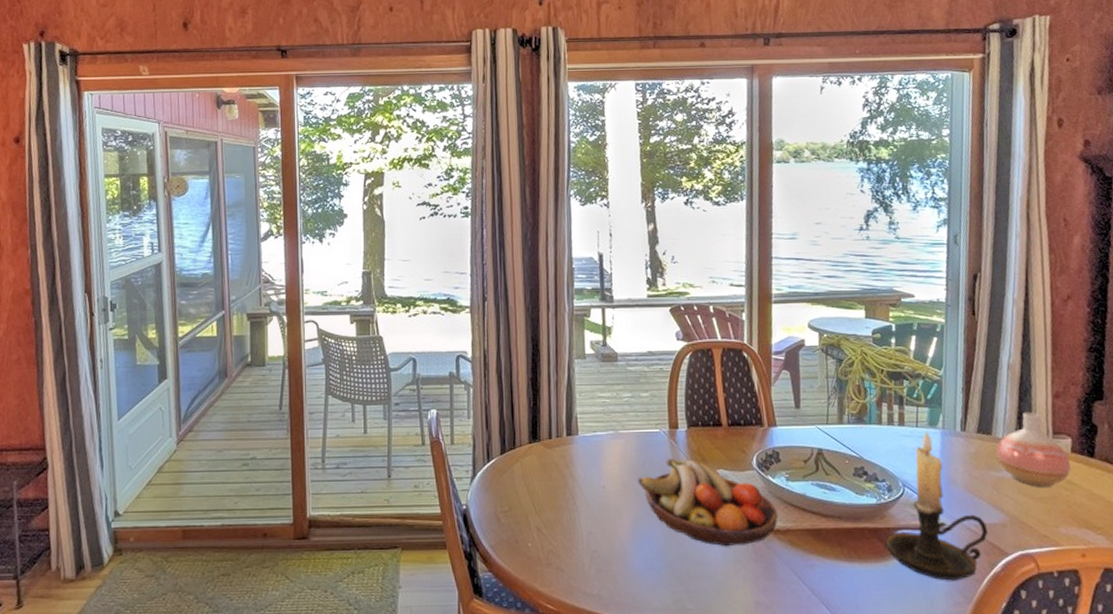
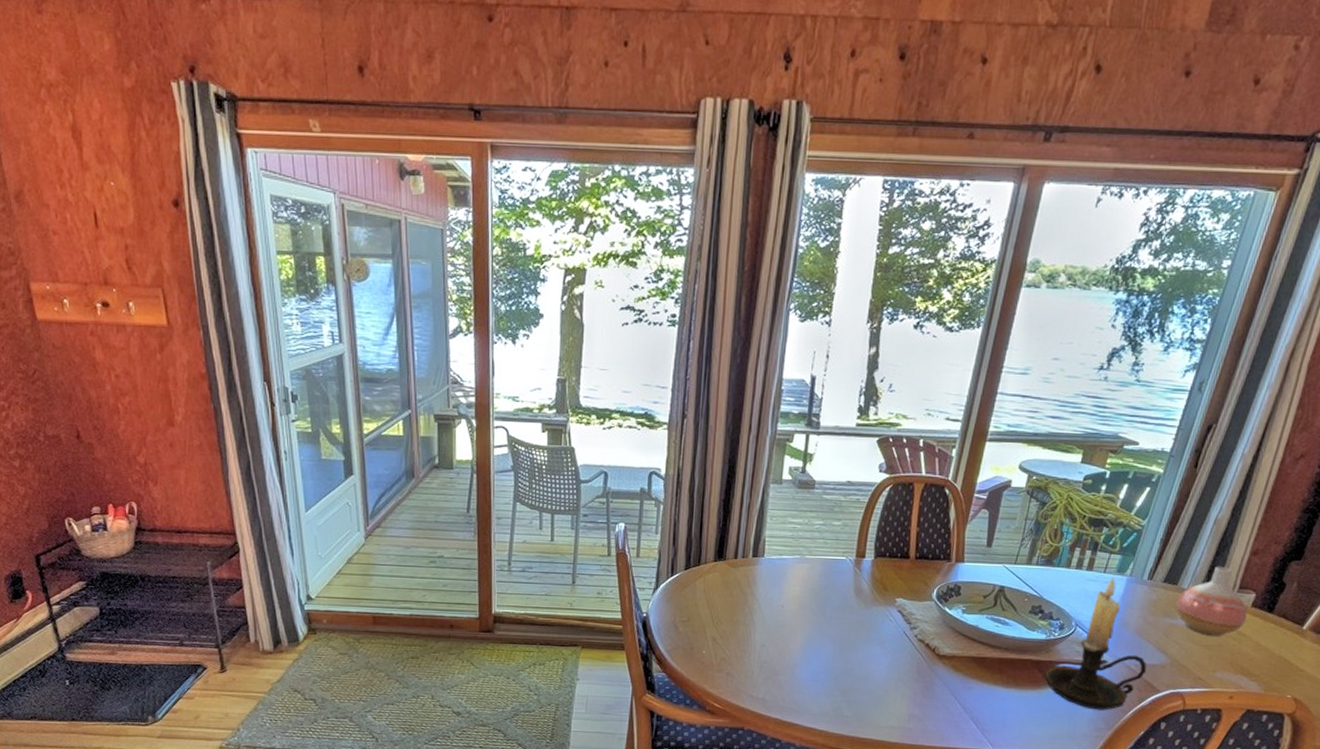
fruit bowl: present [638,458,778,547] -> none [817,585,948,667]

